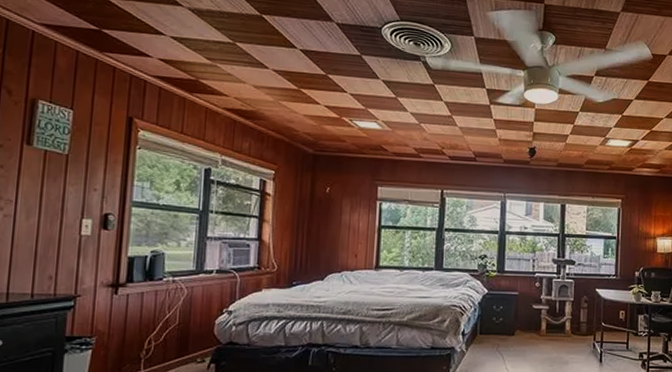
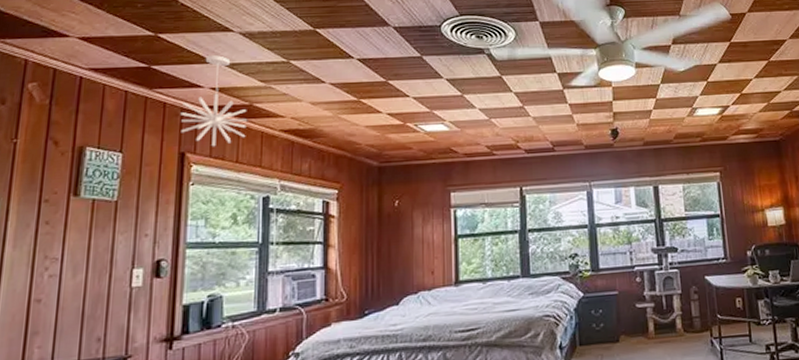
pendant light: none [129,27,194,116] -> present [180,55,248,147]

